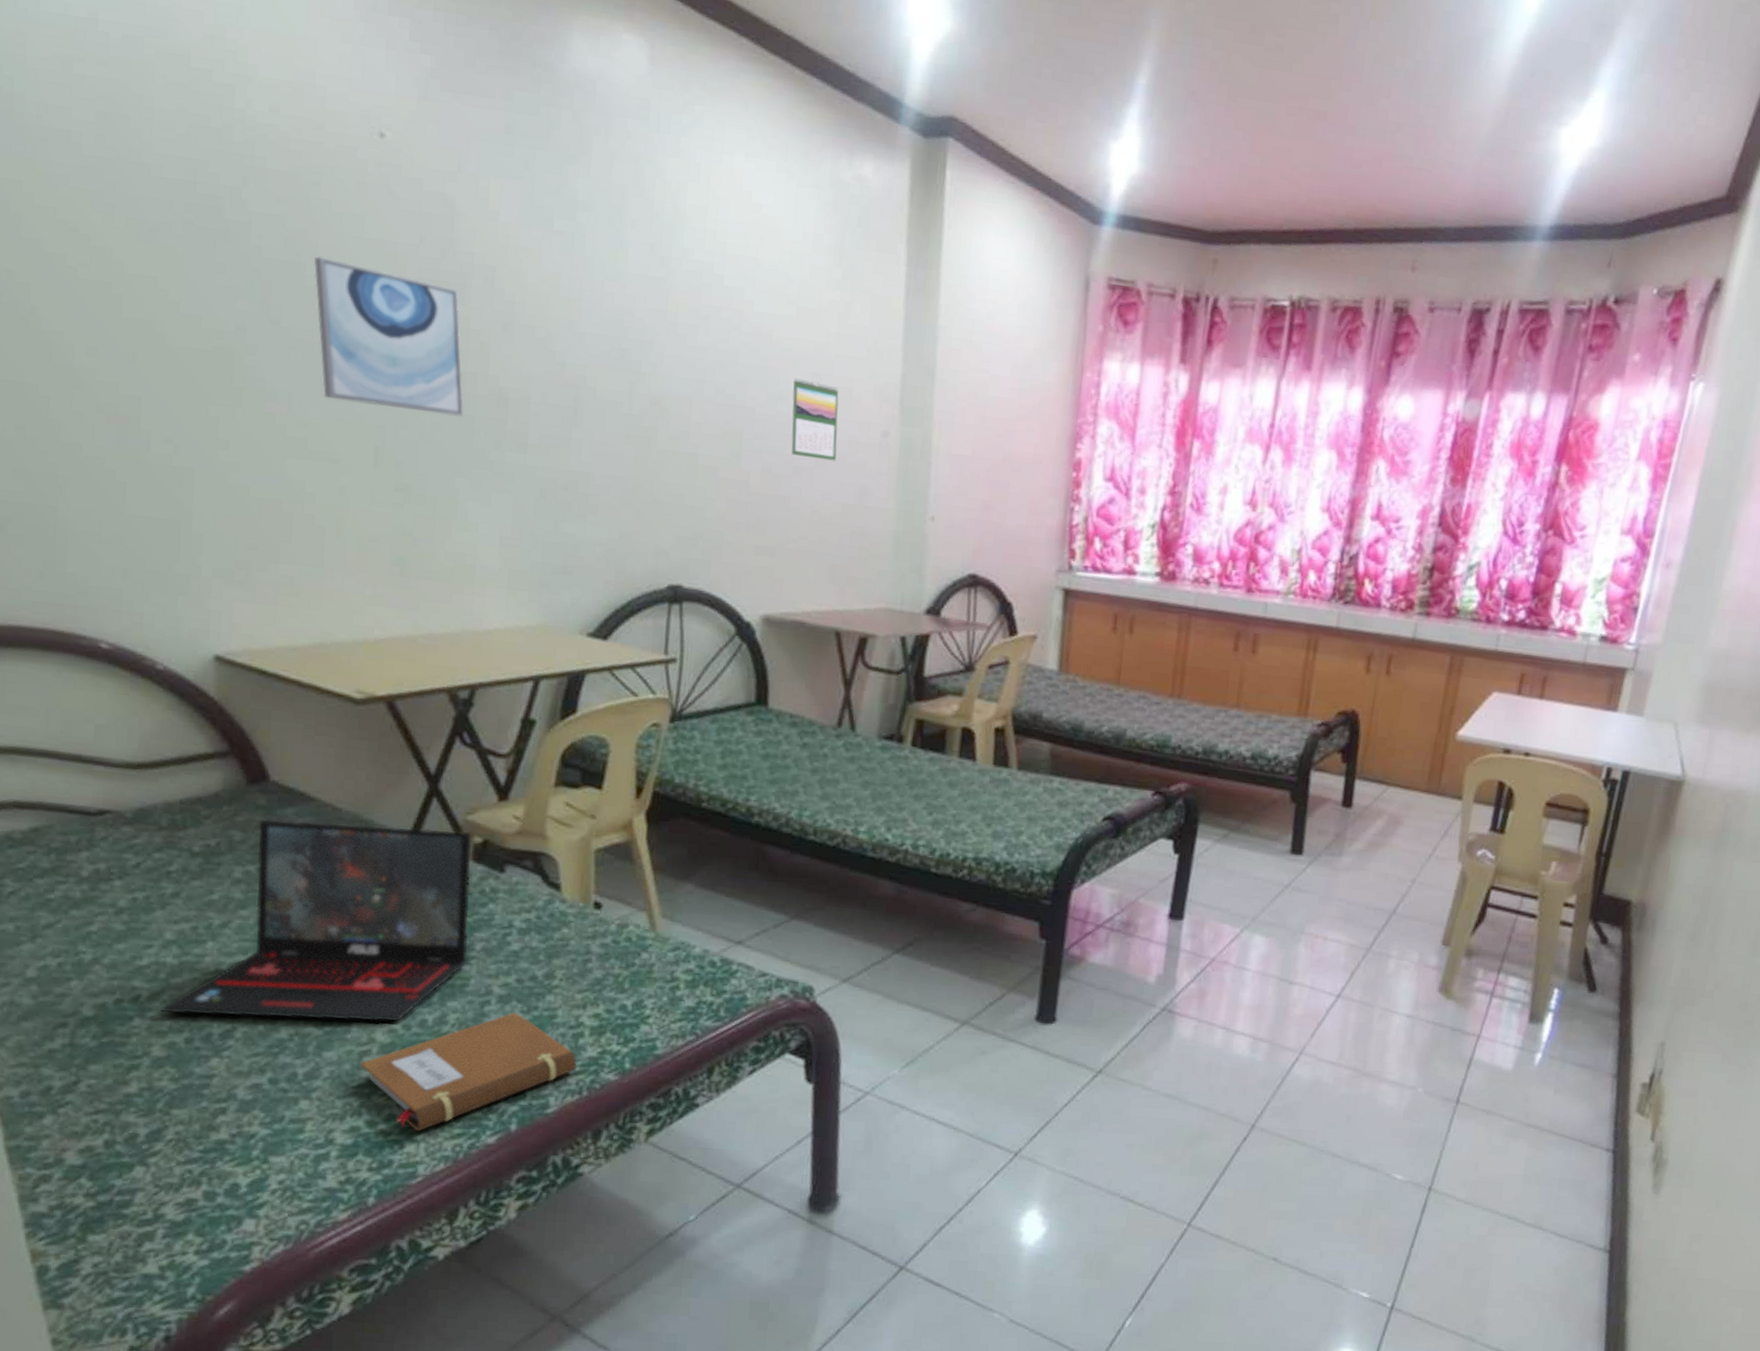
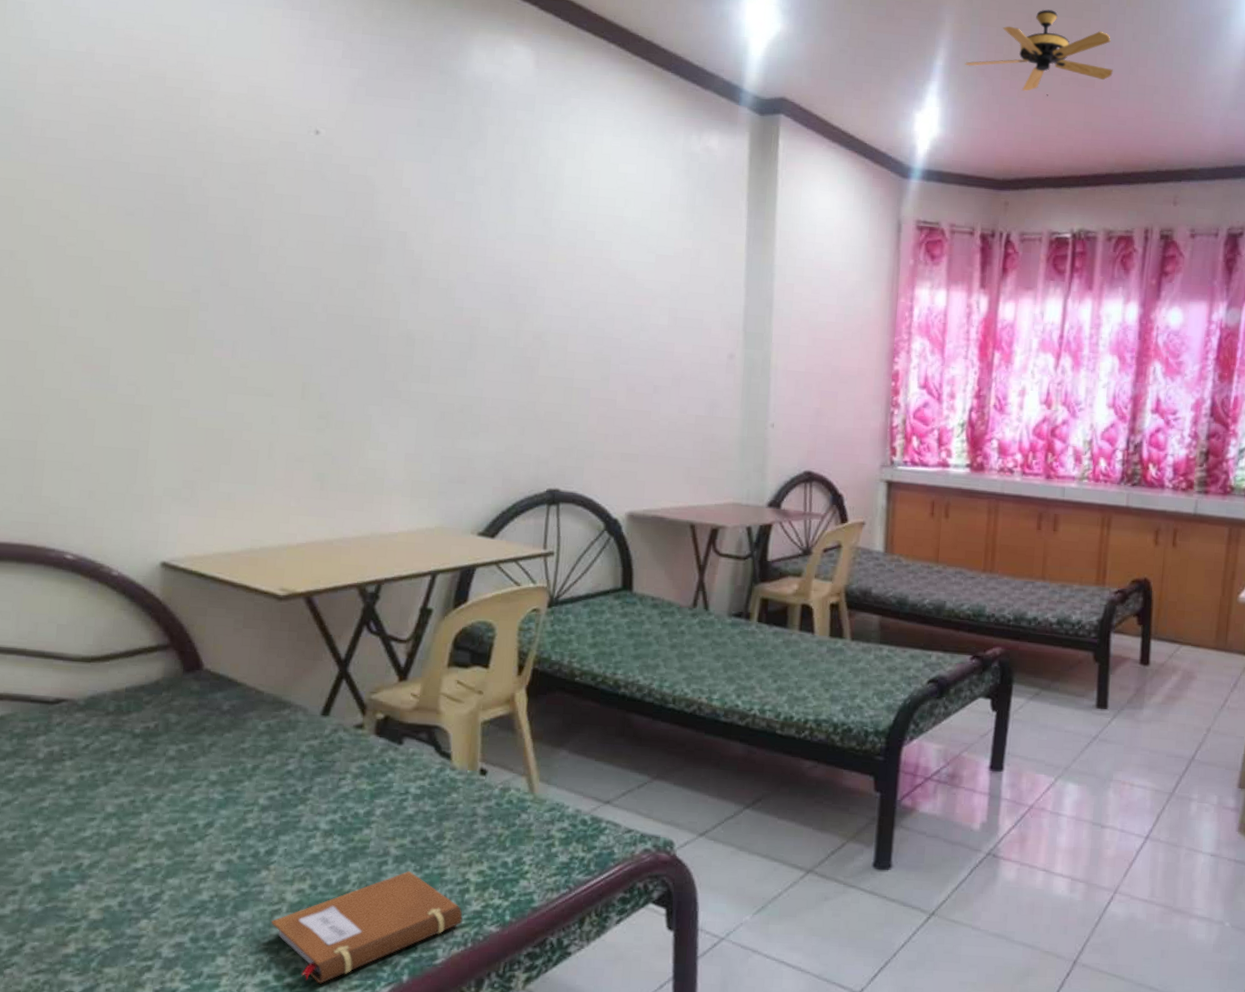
laptop: present [160,819,473,1022] -> none [99,703,376,883]
wall art: present [313,256,463,417] -> none [258,230,378,355]
calendar: present [791,378,839,461] -> none [652,313,692,380]
ceiling fan: none [1172,17,1350,129] -> present [965,9,1113,97]

